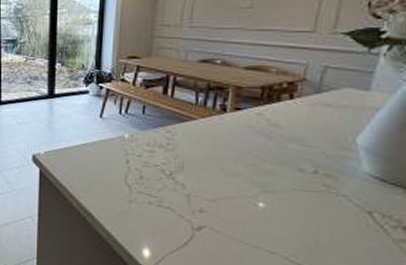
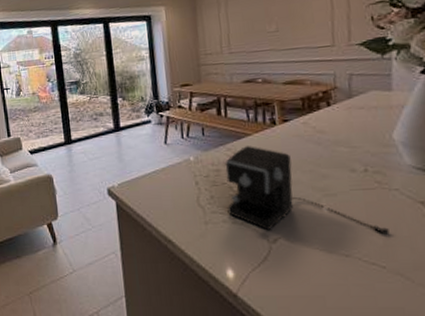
coffee maker: none [155,130,325,239] -> present [225,146,390,235]

